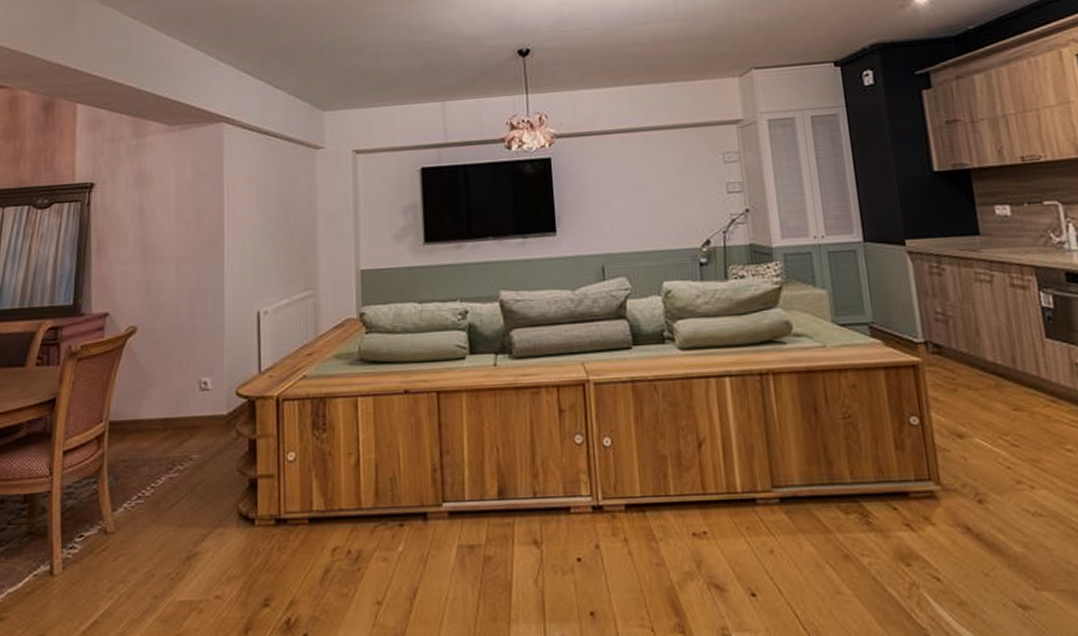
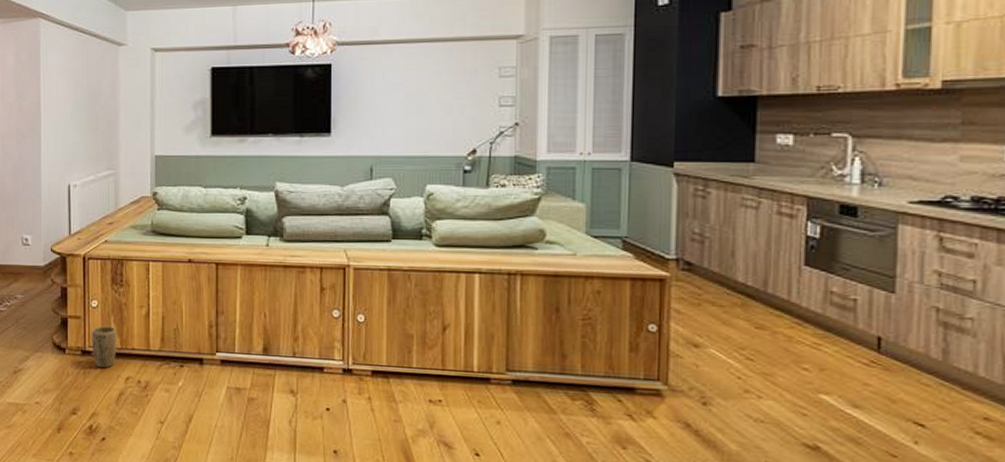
plant pot: none [287,483,321,540] -> present [91,326,117,369]

